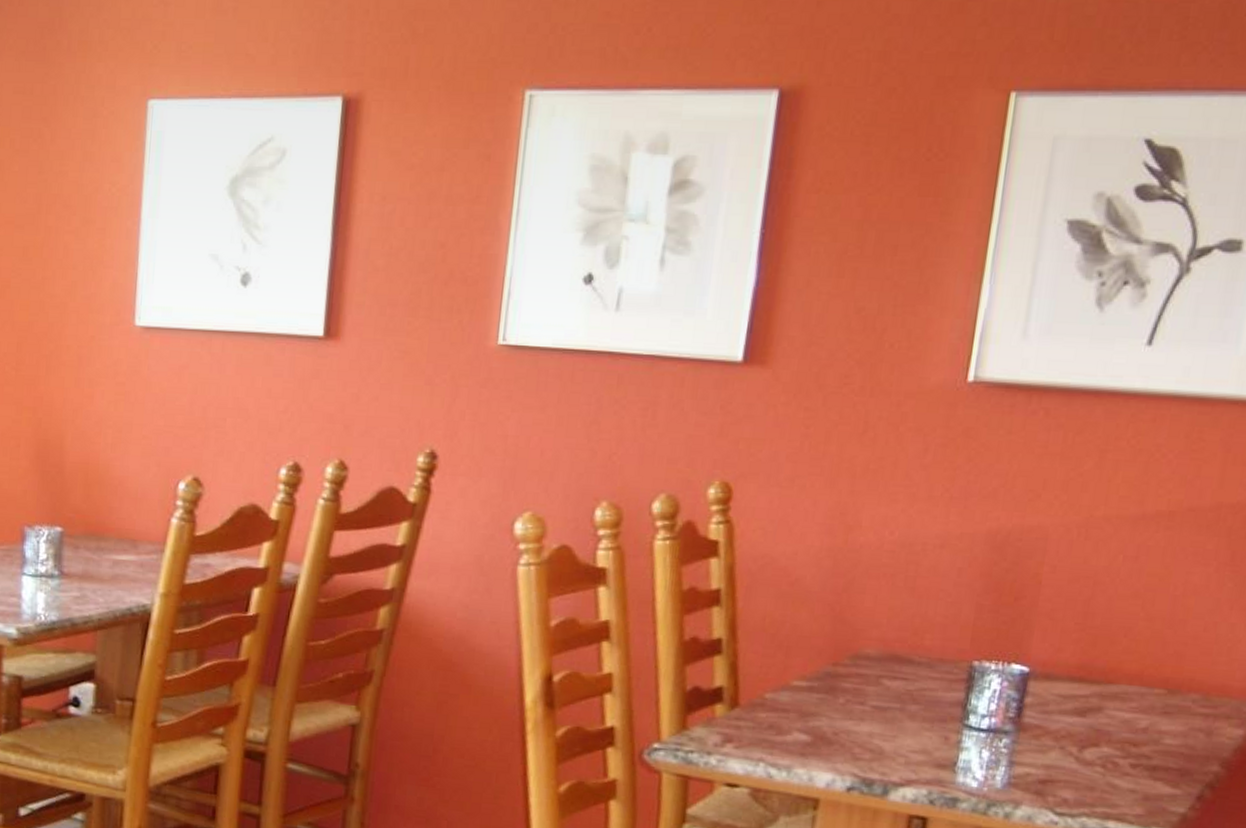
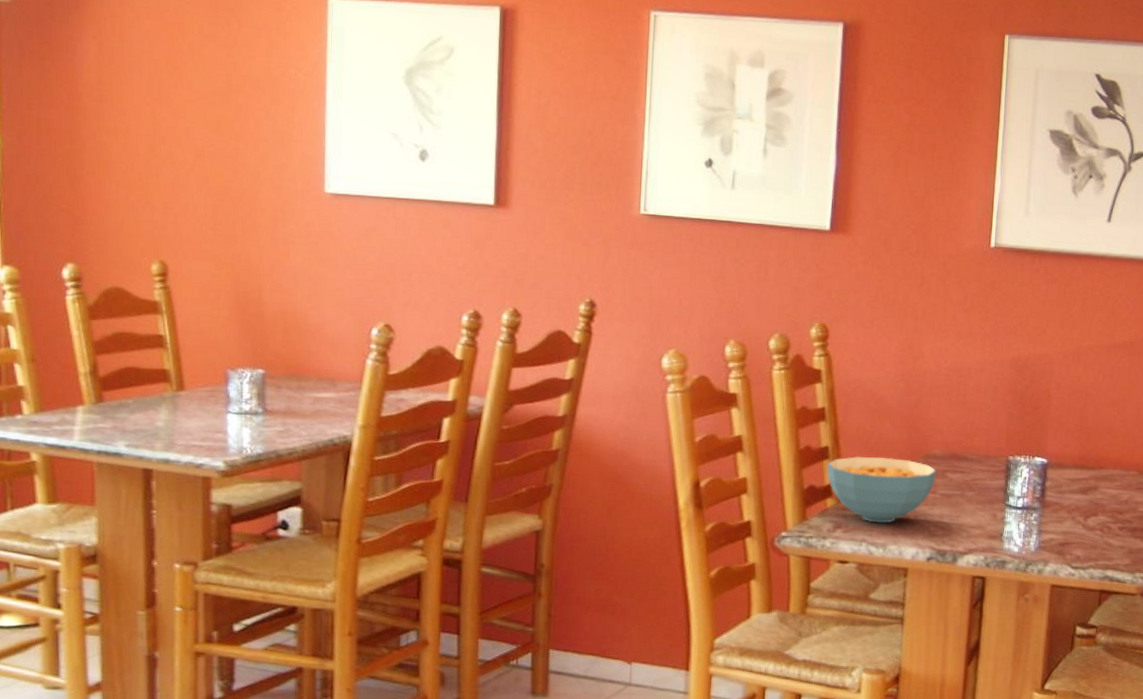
cereal bowl: none [718,652,869,740] -> present [826,456,937,524]

